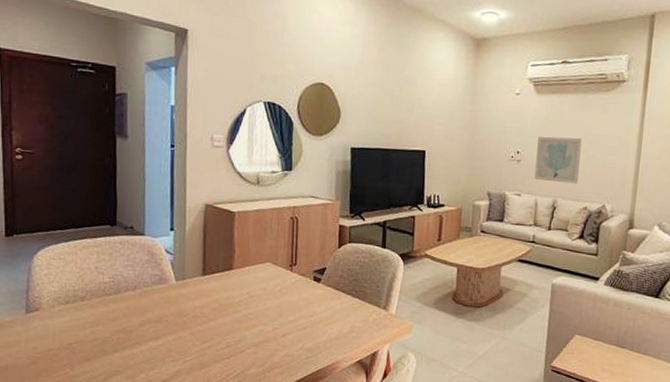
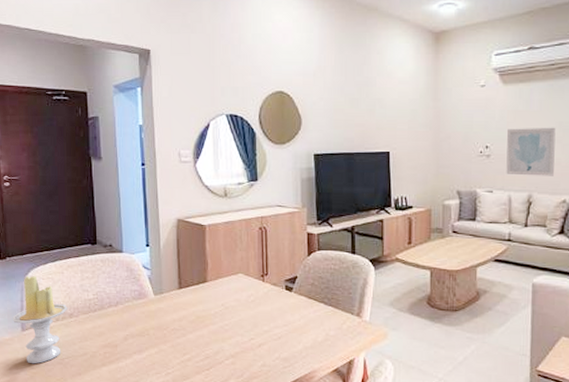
candle: none [15,255,80,349] -> present [12,276,68,364]

